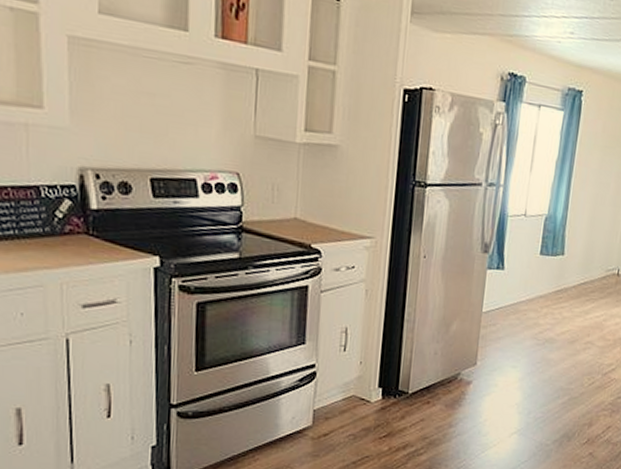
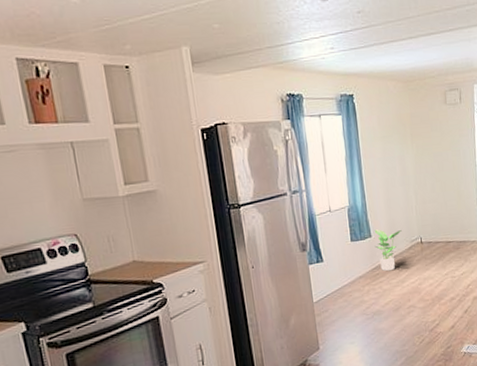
potted plant: none [565,248,600,298] -> present [374,229,402,272]

